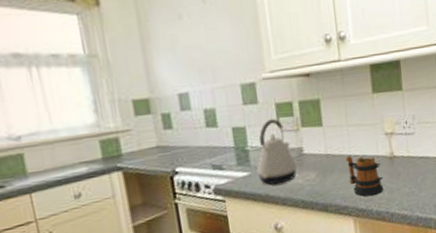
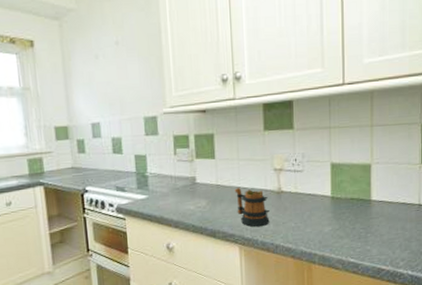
kettle: present [256,119,298,185] -> none [154,149,190,209]

